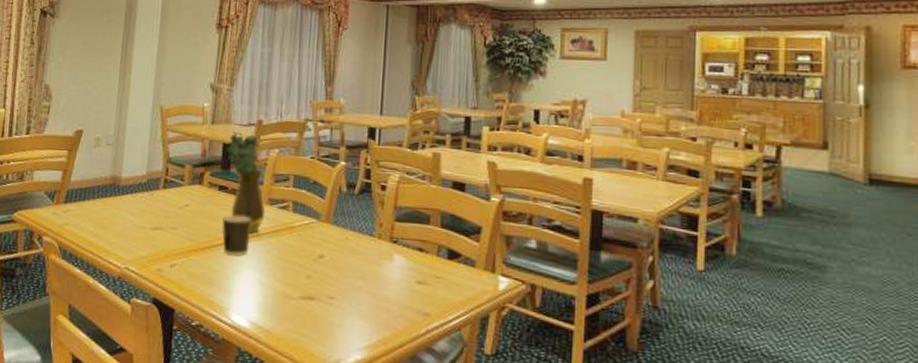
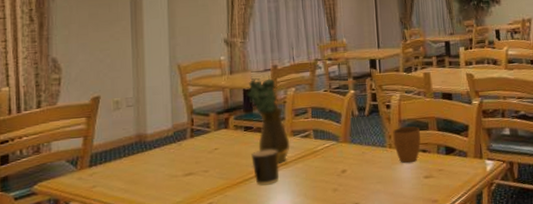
cup: none [384,216,419,261] -> present [393,126,421,163]

